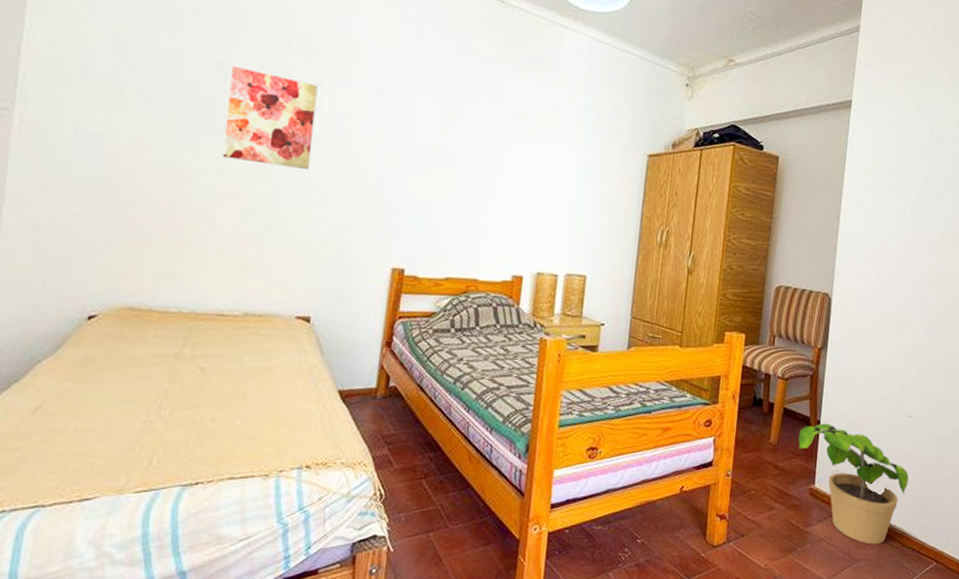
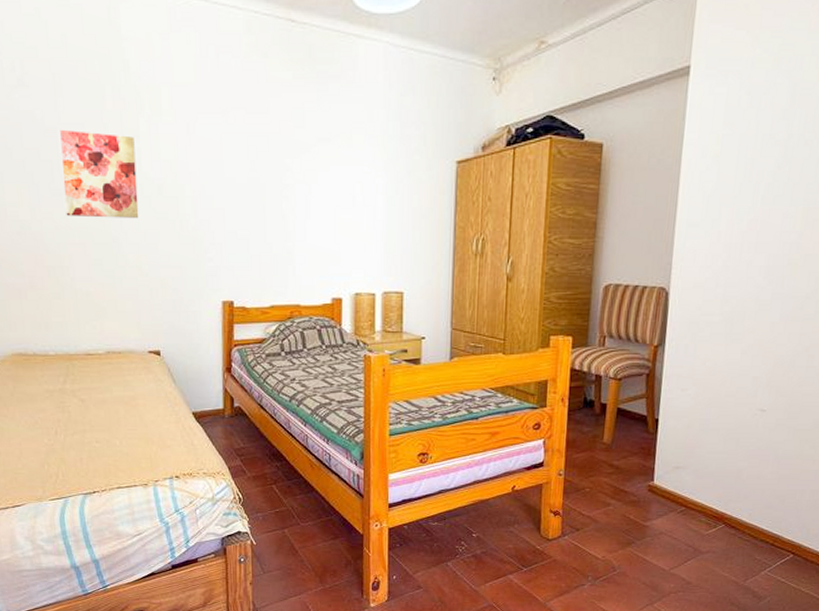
potted plant: present [798,423,909,545] -> none [634,421,762,538]

